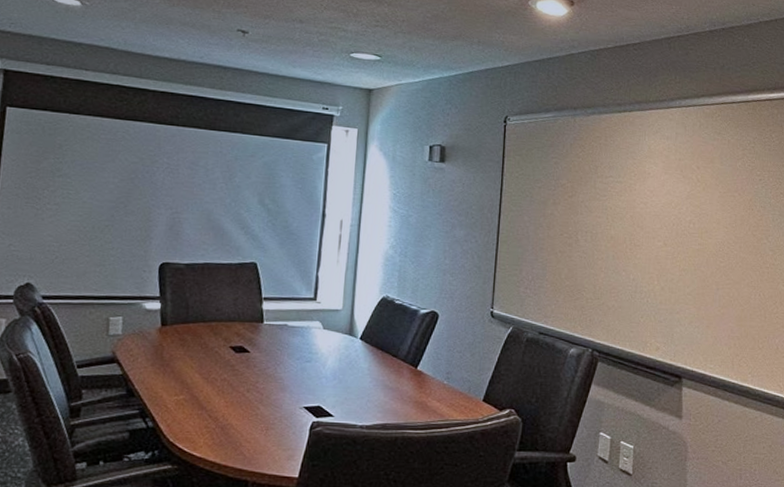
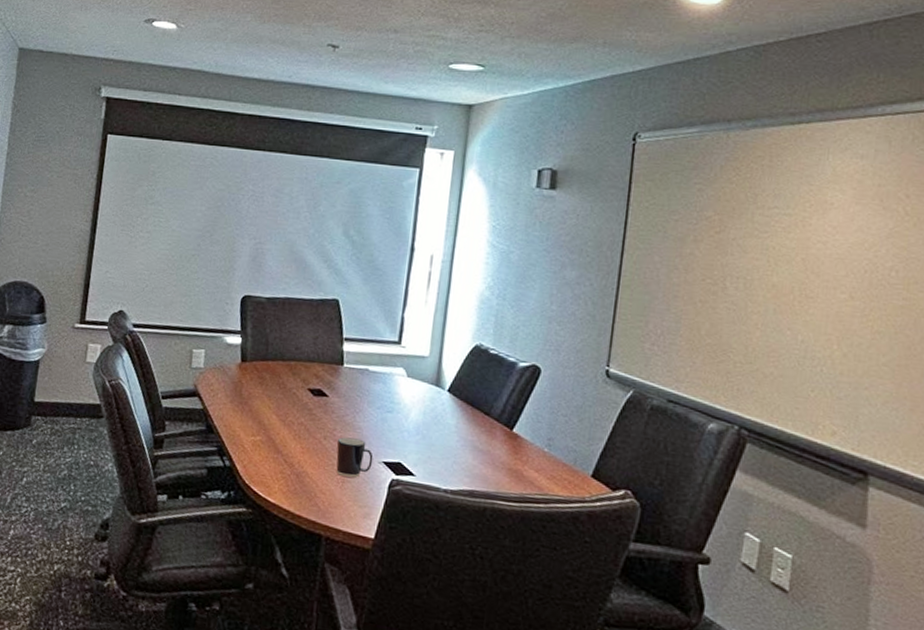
mug: none [259,388,295,425] -> present [336,437,374,478]

